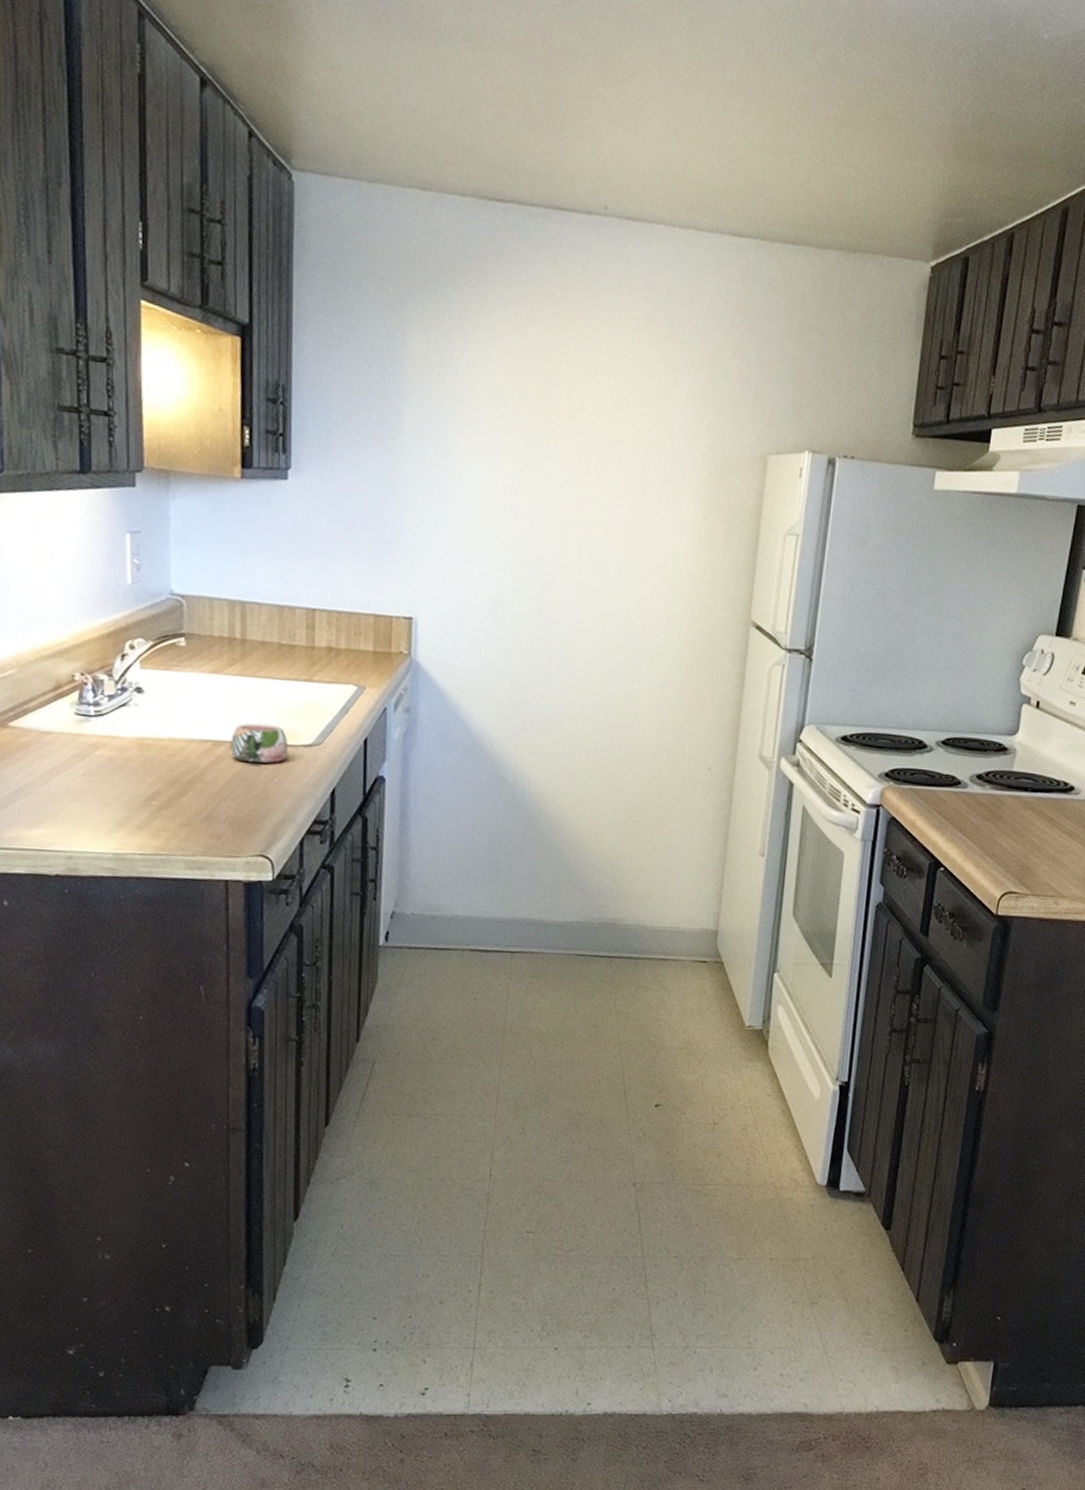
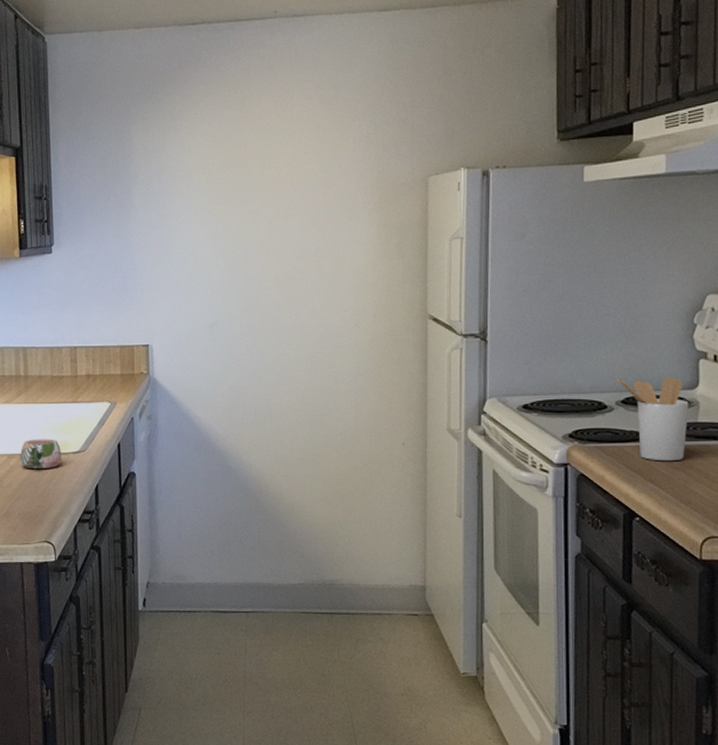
utensil holder: none [940,716,1007,811] -> present [617,376,689,462]

